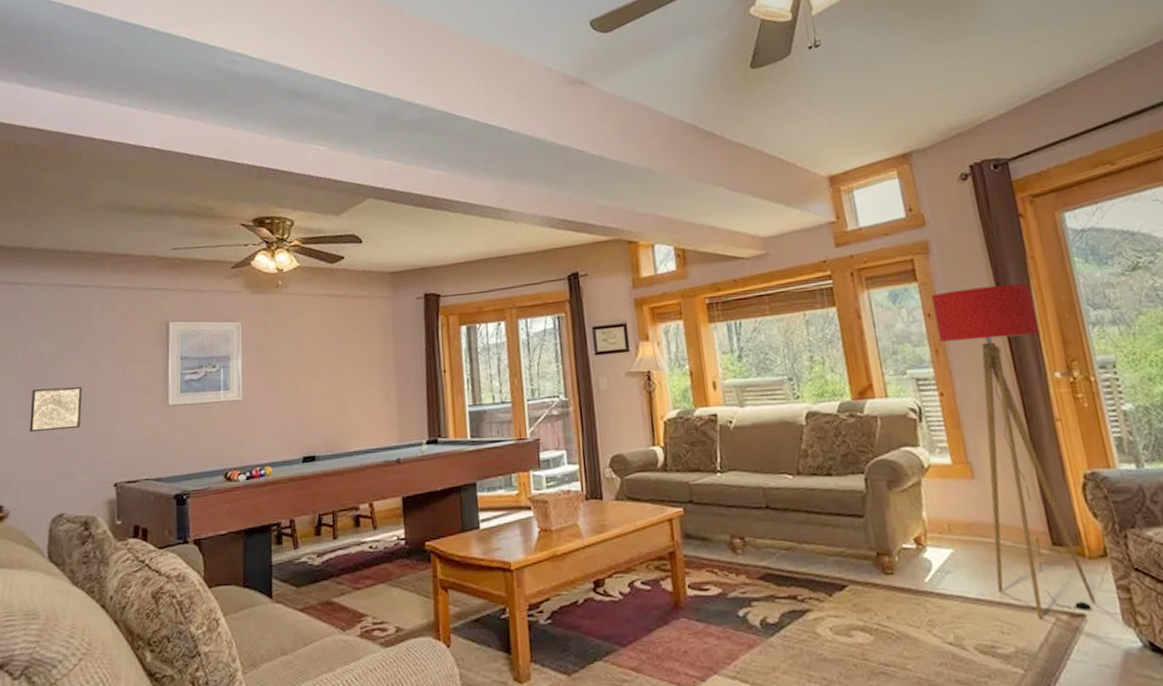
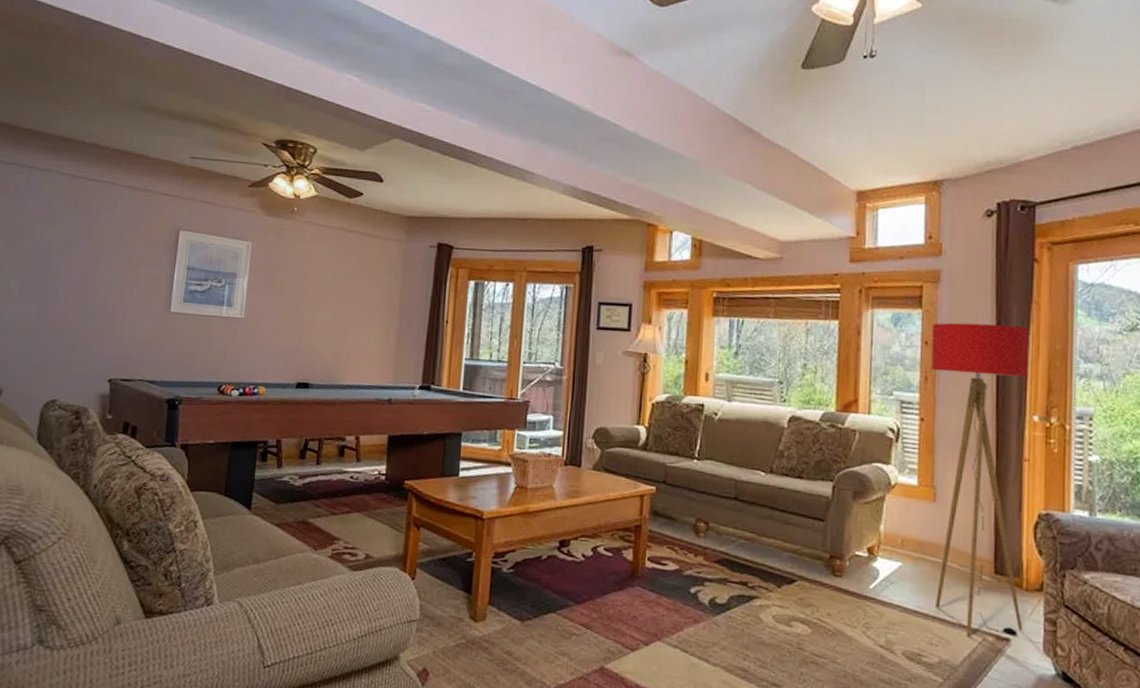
wall art: present [29,386,83,433] -> none [28,275,87,320]

